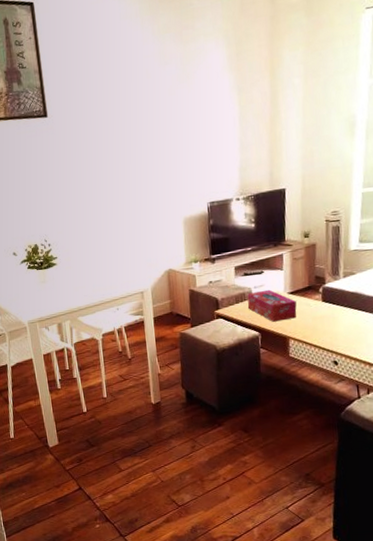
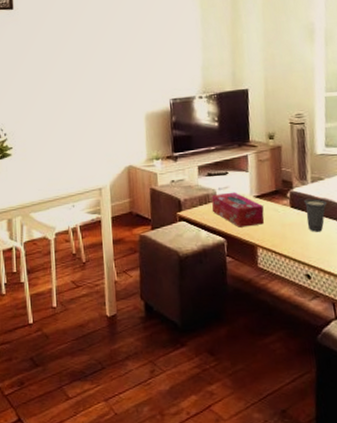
cup: none [335,292,358,323] -> present [304,198,328,232]

